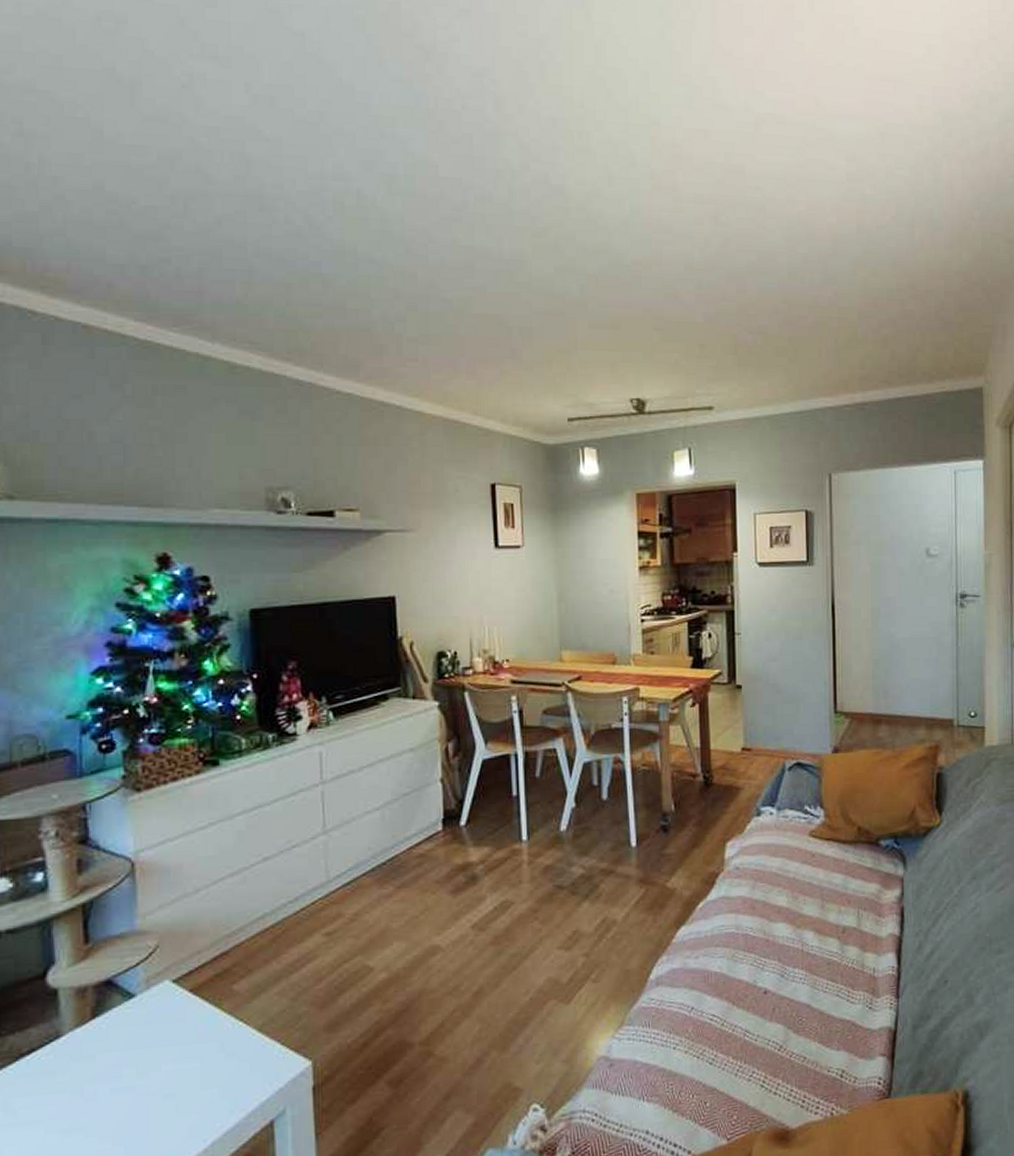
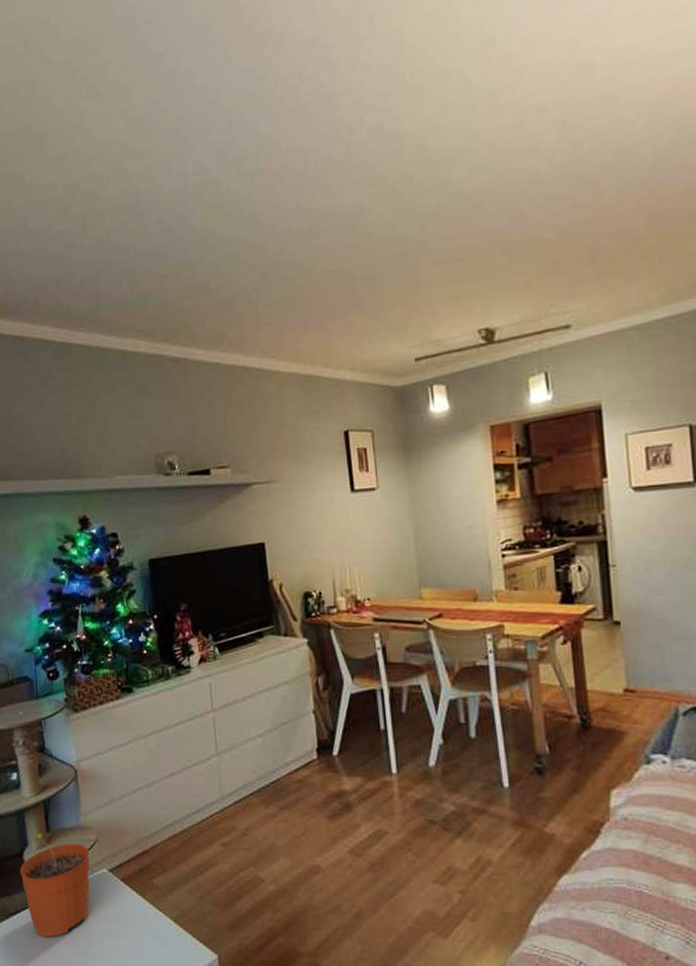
plant pot: none [40,945,147,1076] -> present [20,832,90,937]

